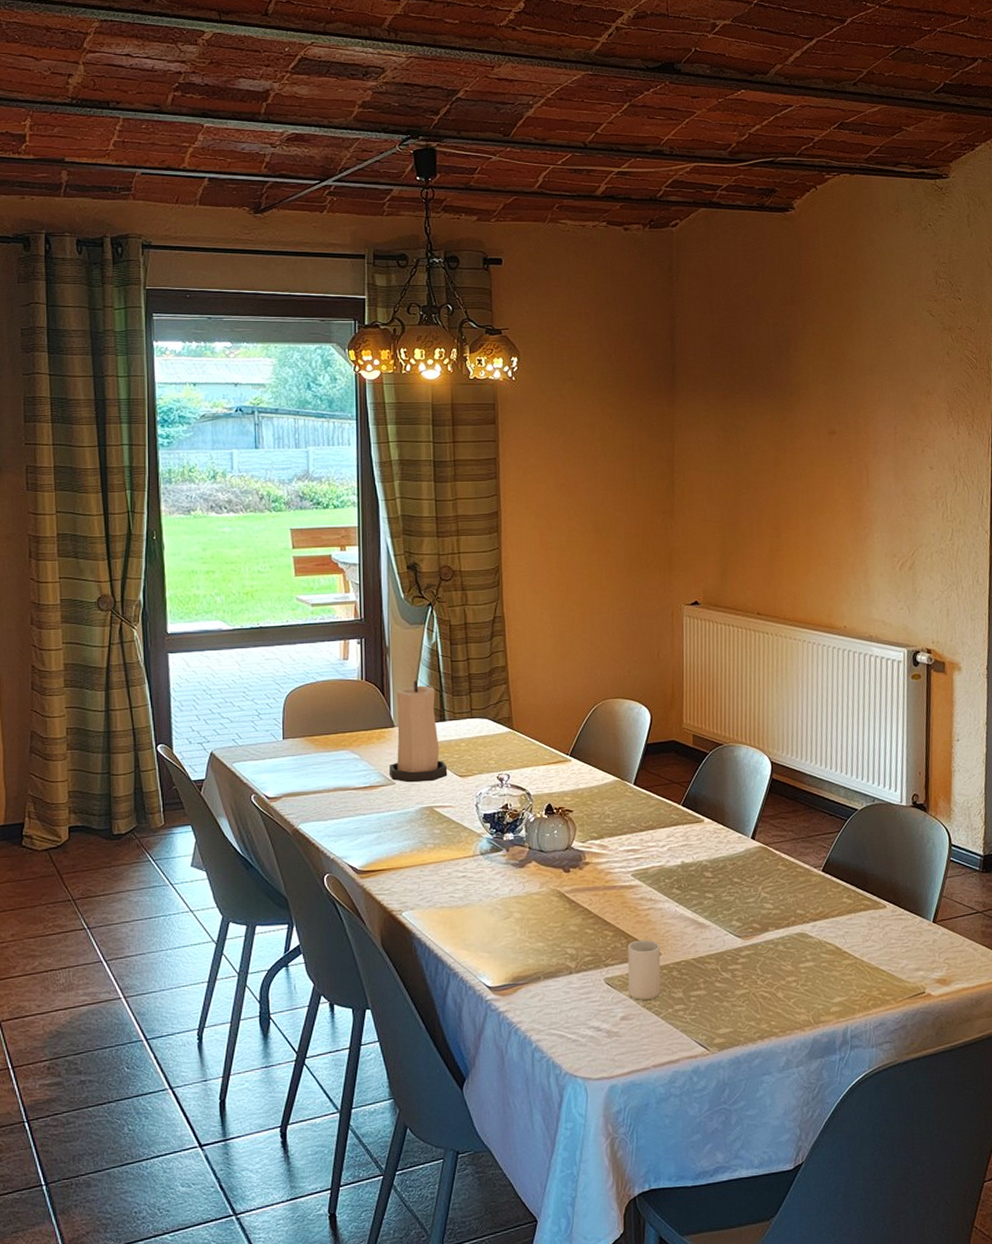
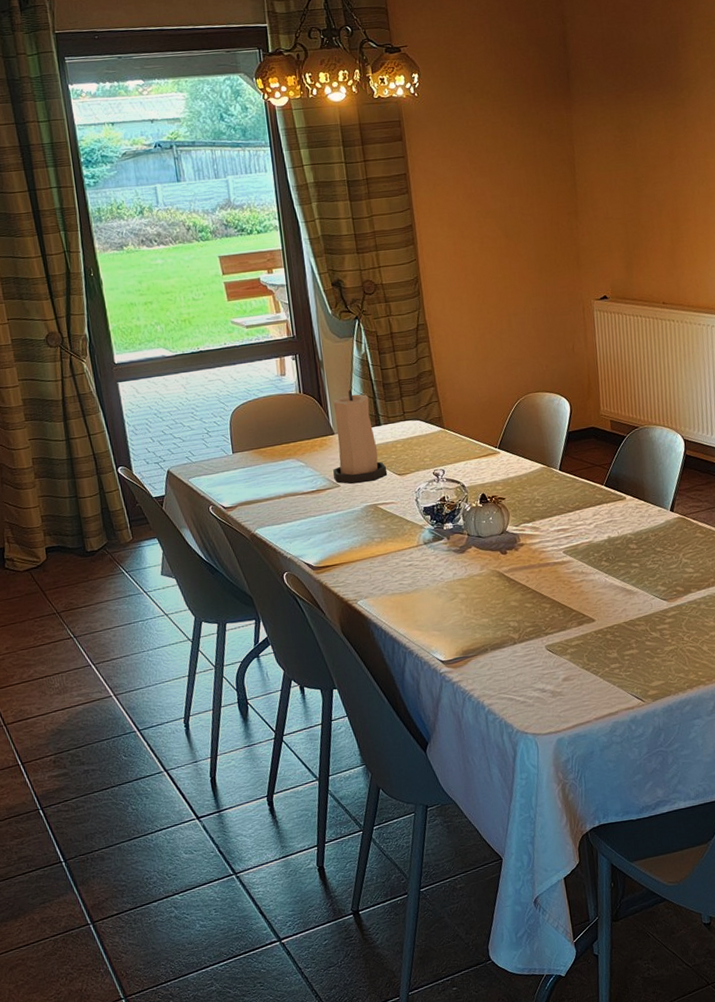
cup: present [627,939,661,1000] -> none [564,608,597,663]

